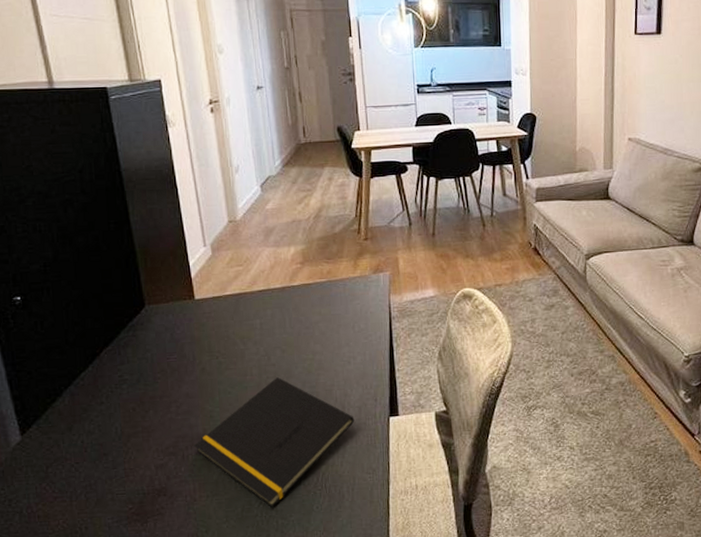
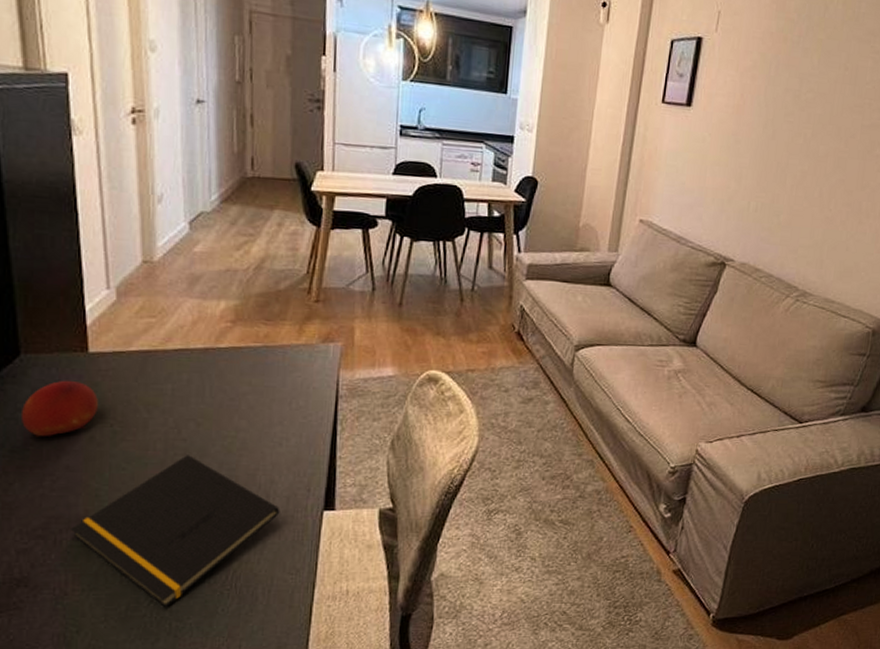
fruit: none [149,323,206,372] -> present [20,380,98,437]

